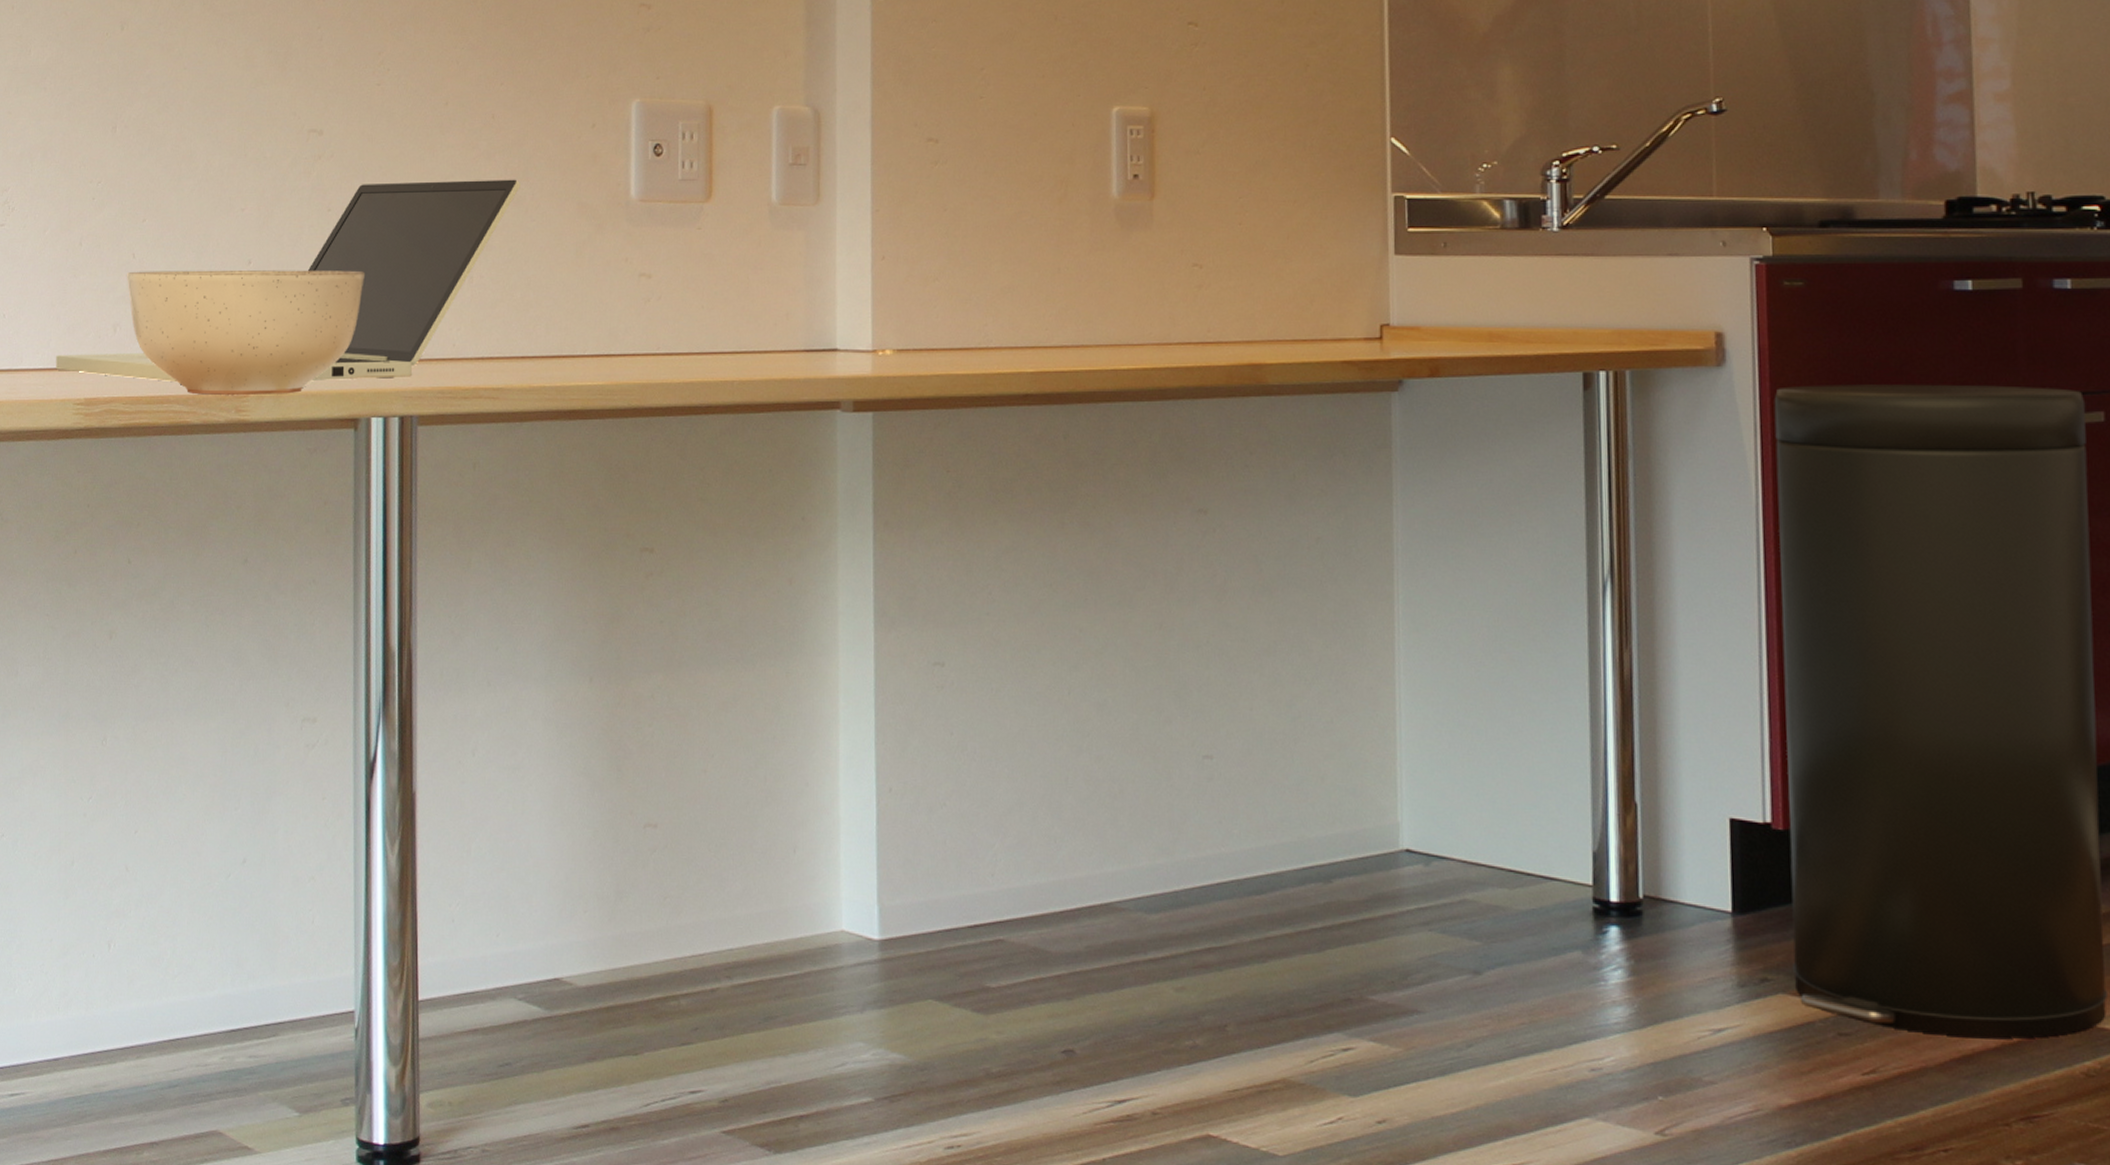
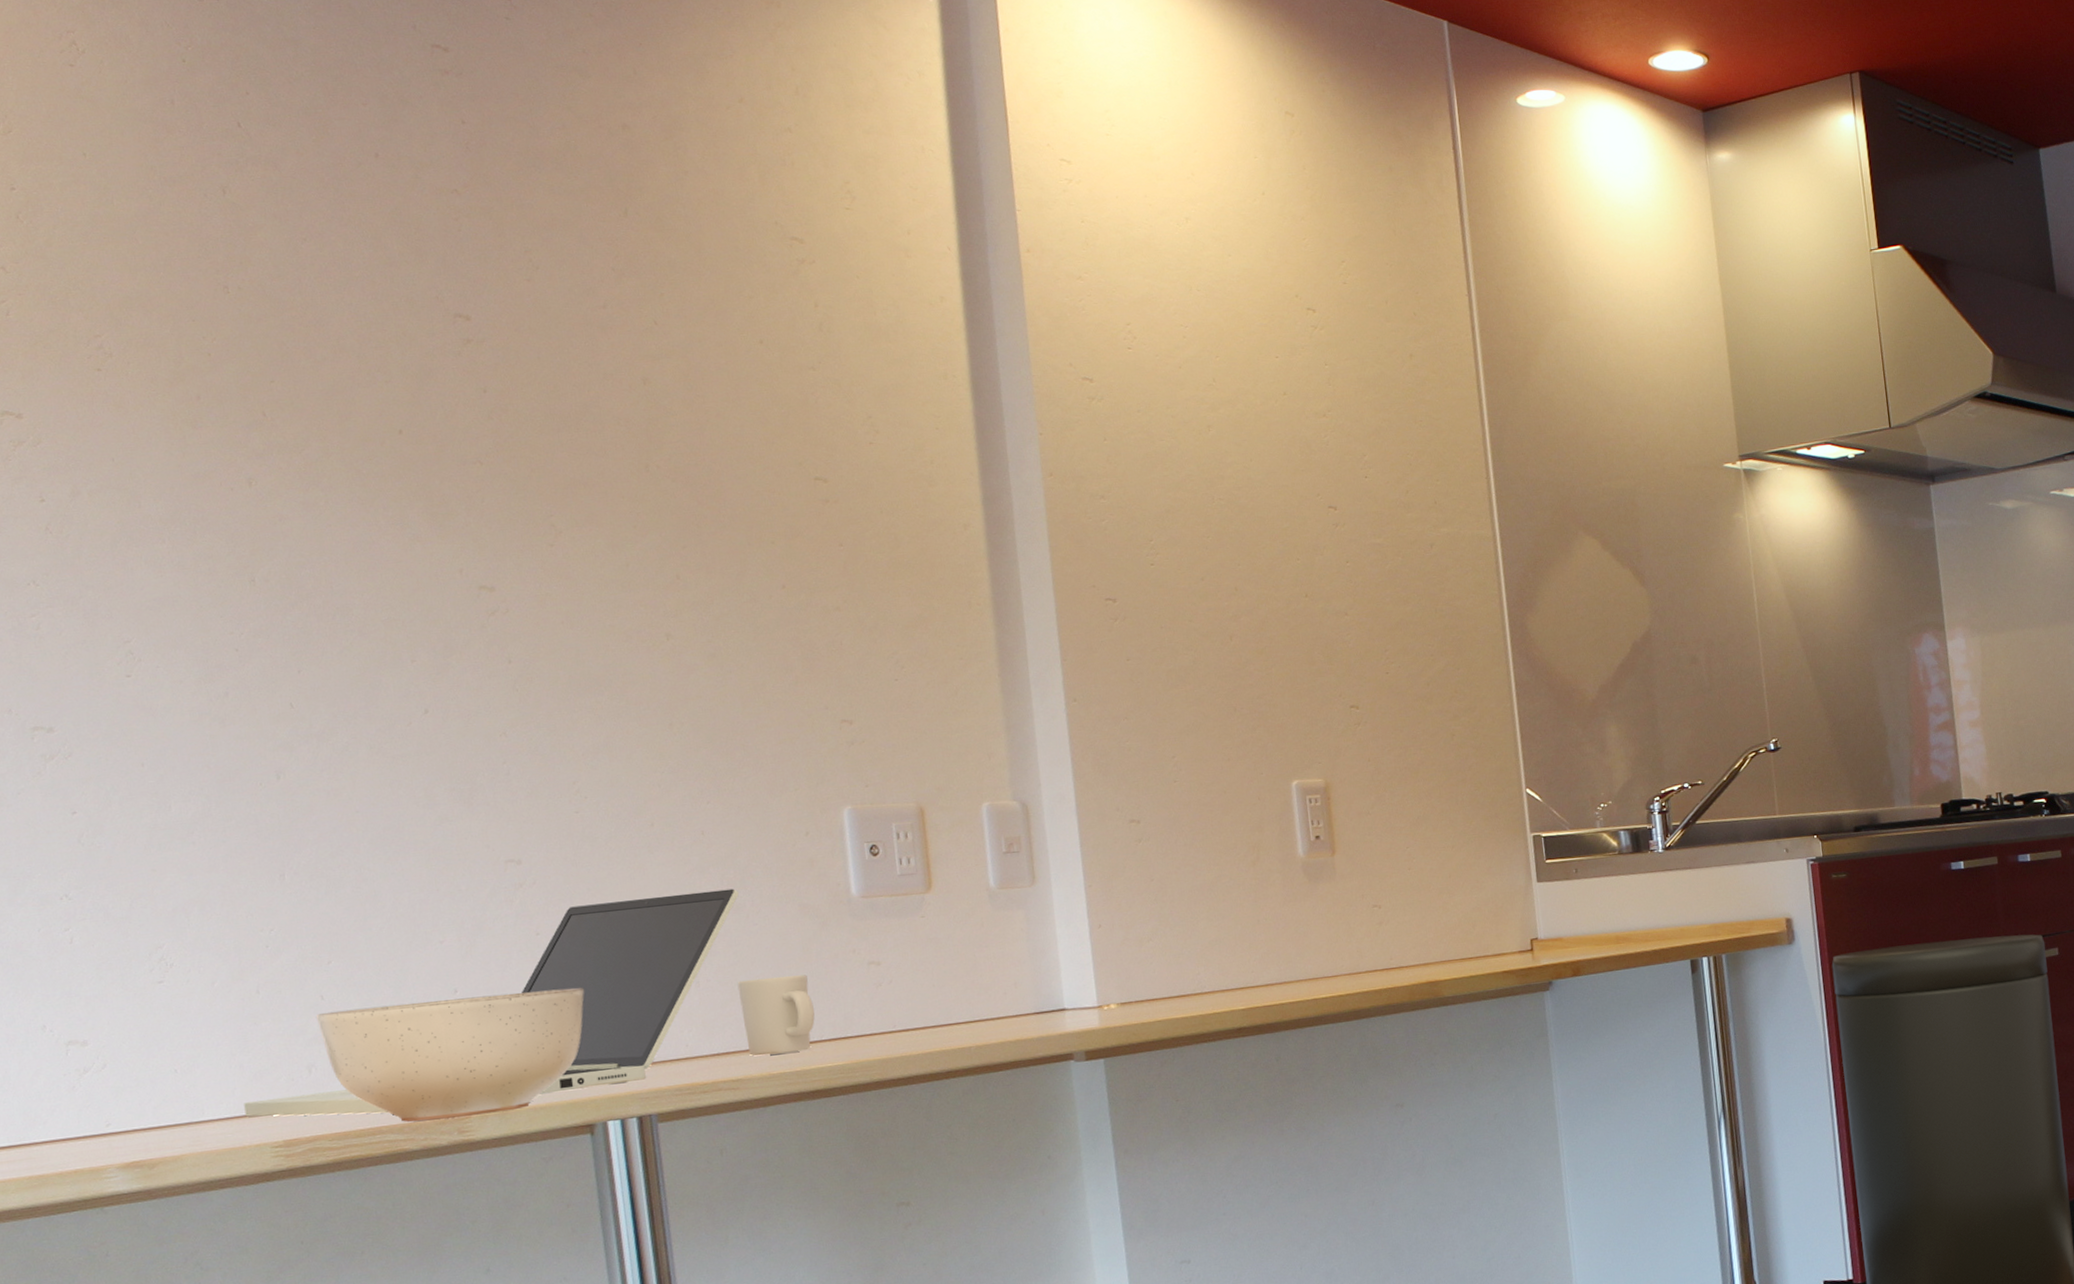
mug: none [509,280,580,365] -> present [737,974,815,1056]

